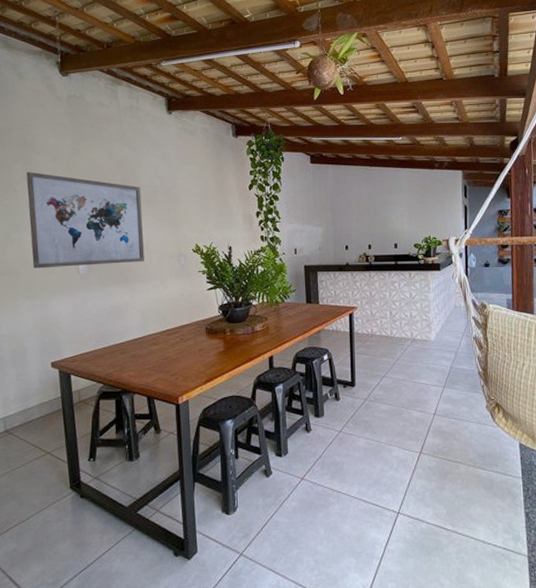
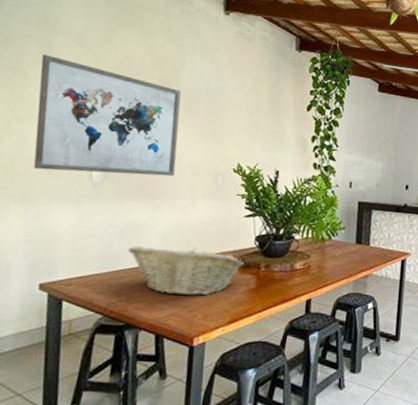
fruit basket: none [115,320,212,363] -> present [127,246,244,296]

